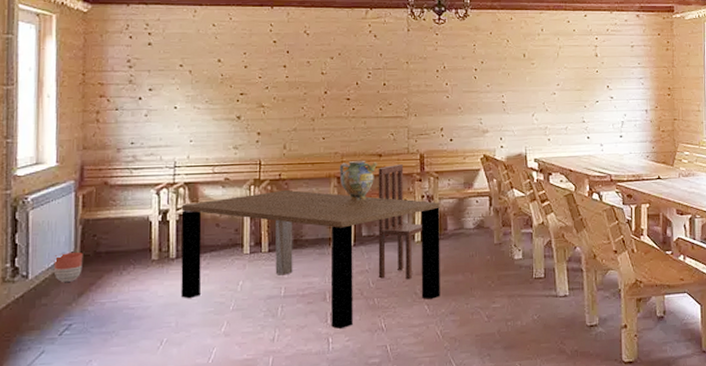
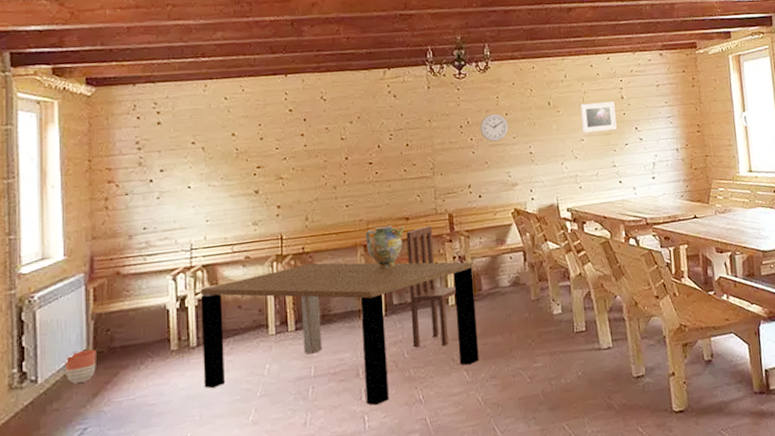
wall clock: none [455,61,484,89] -> present [480,113,509,142]
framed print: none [554,58,589,87] -> present [580,101,617,133]

